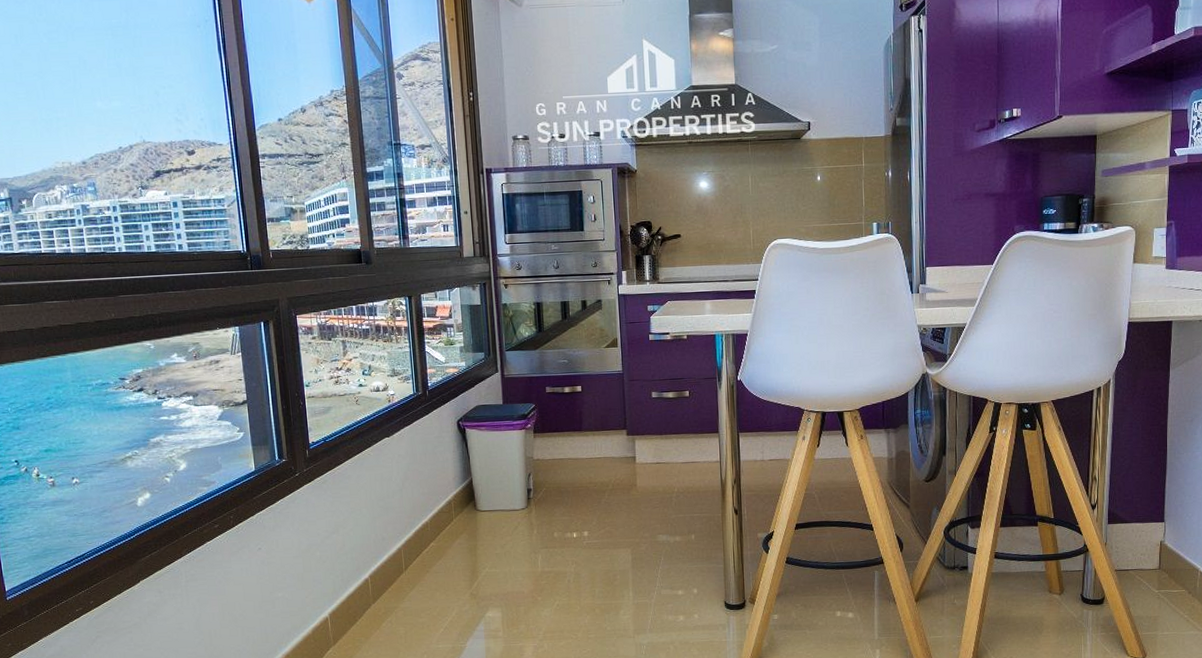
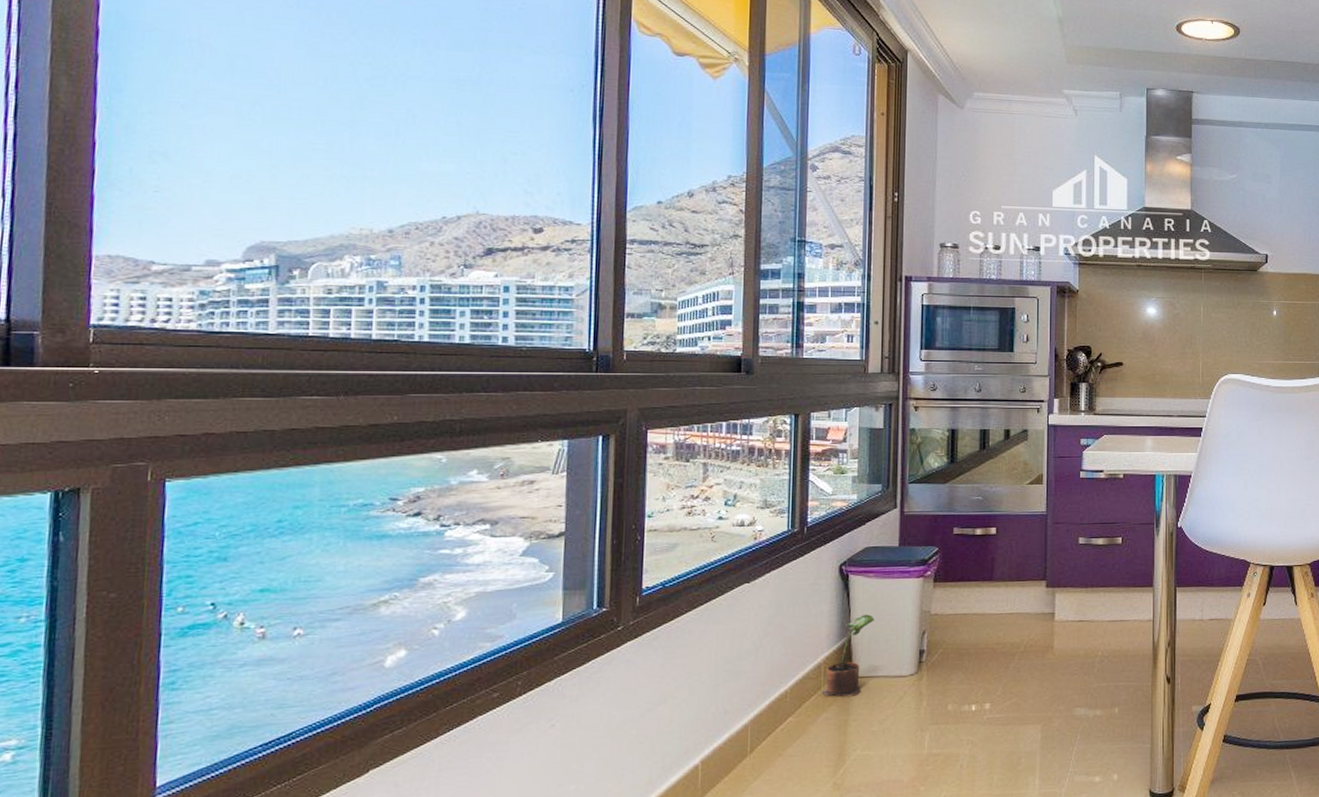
potted plant: none [455,460,489,527] -> present [823,614,874,698]

